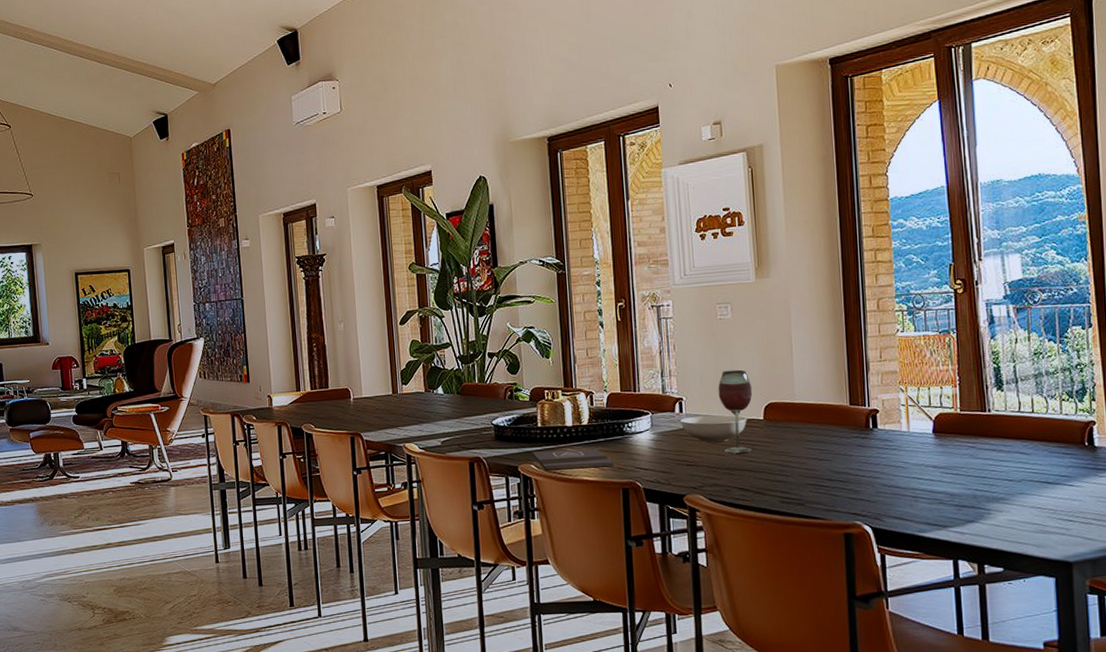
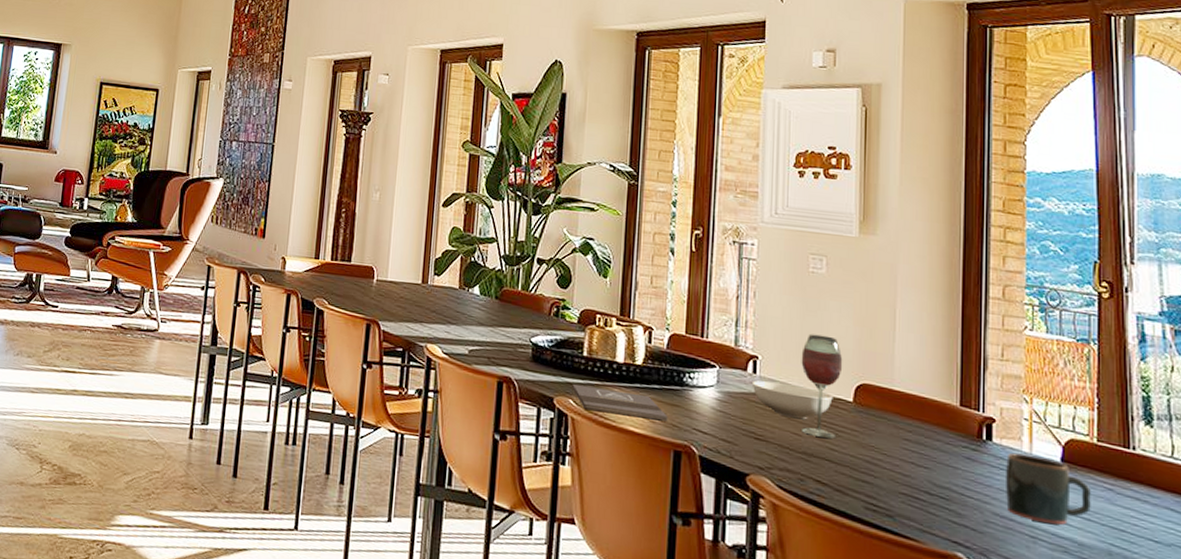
mug: none [889,432,958,484] -> present [1005,452,1091,526]

